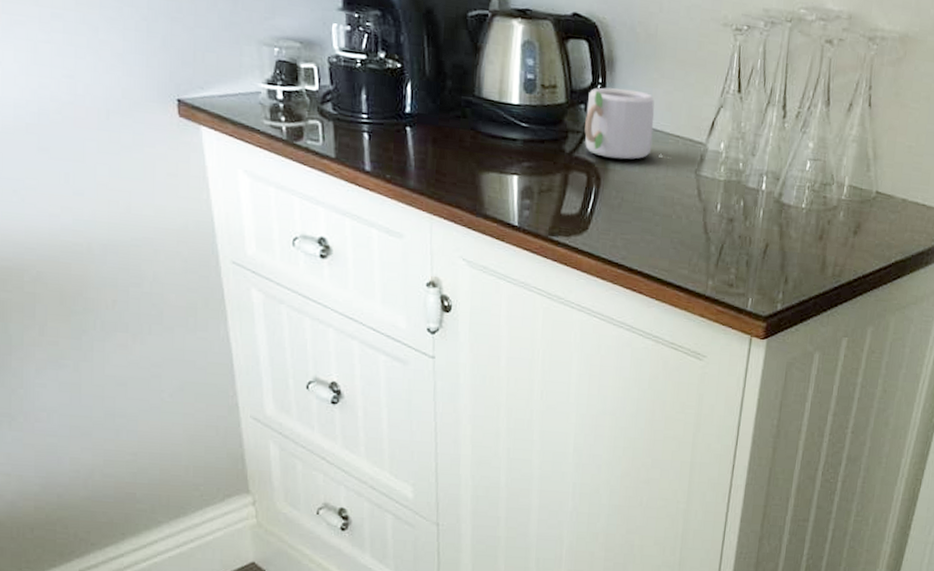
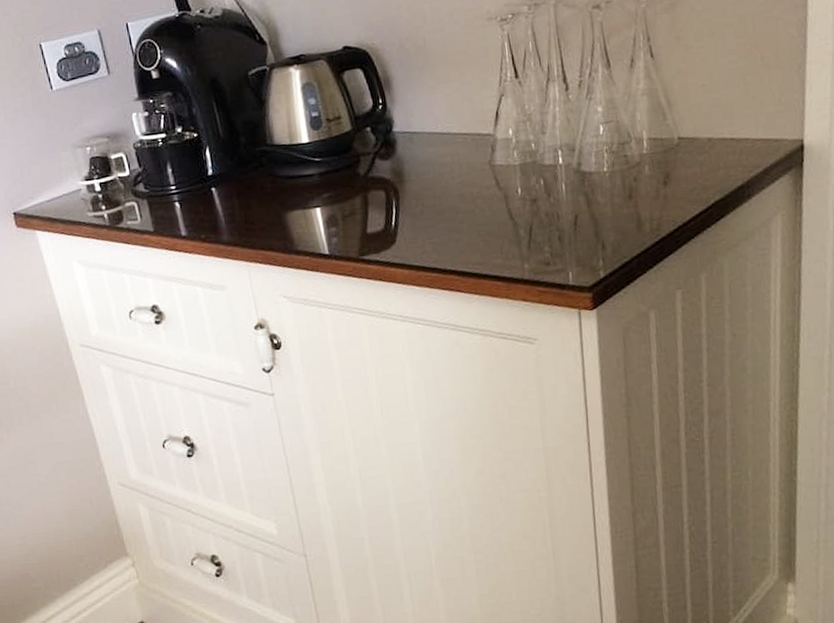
mug: present [584,87,671,160] -> none [372,101,463,171]

